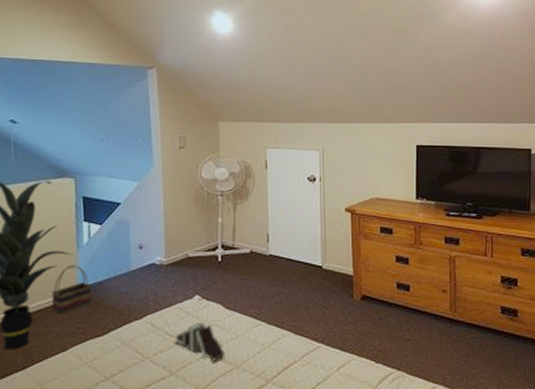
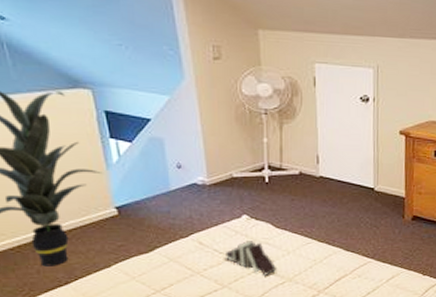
basket: present [51,265,92,314] -> none [85,184,131,233]

